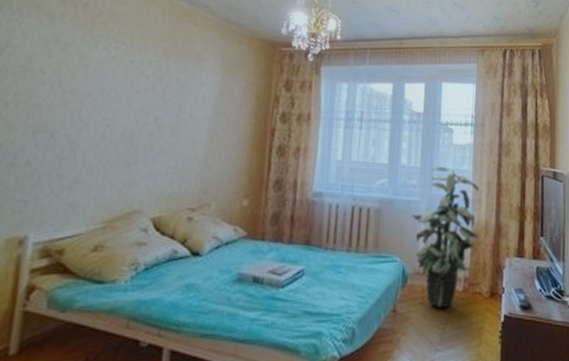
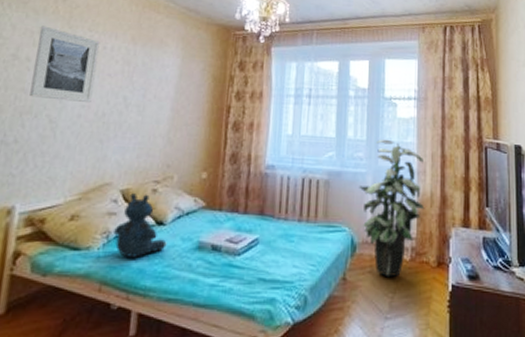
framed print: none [44,34,128,123] -> present [29,26,100,104]
teddy bear: none [144,222,204,291] -> present [114,193,167,257]

